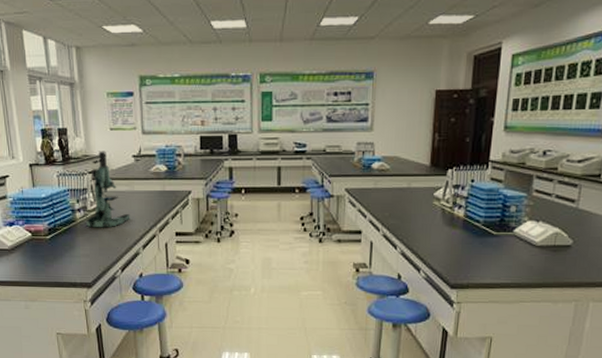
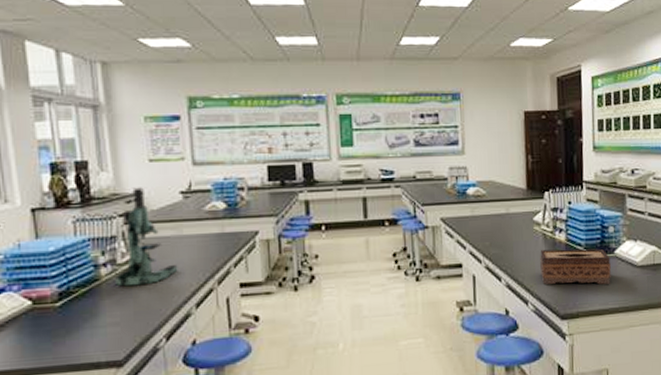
tissue box: none [435,223,508,260] -> present [540,248,611,285]

